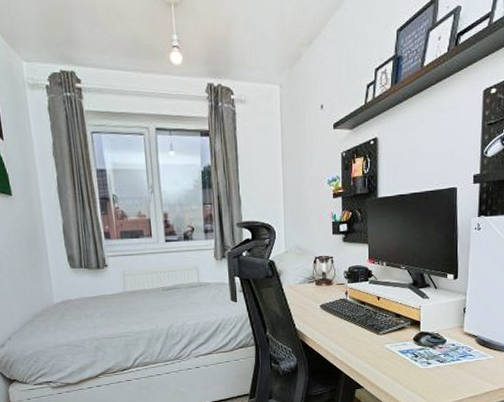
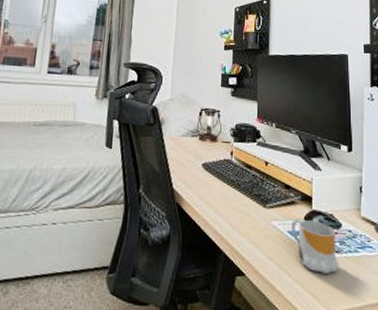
mug: none [402,340,443,379] -> present [291,218,339,274]

